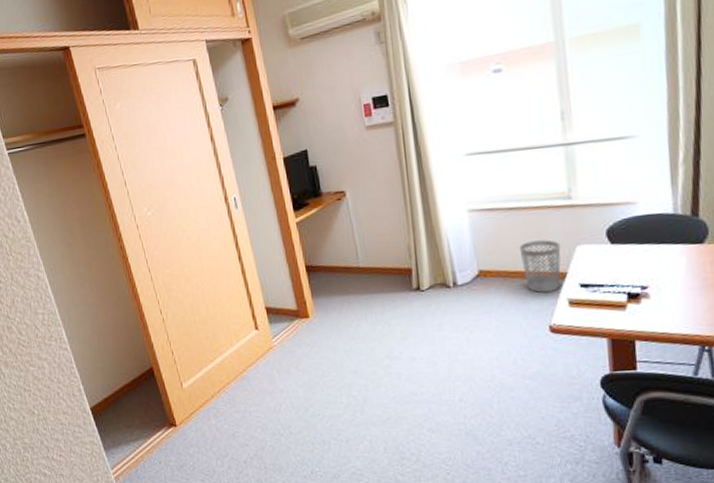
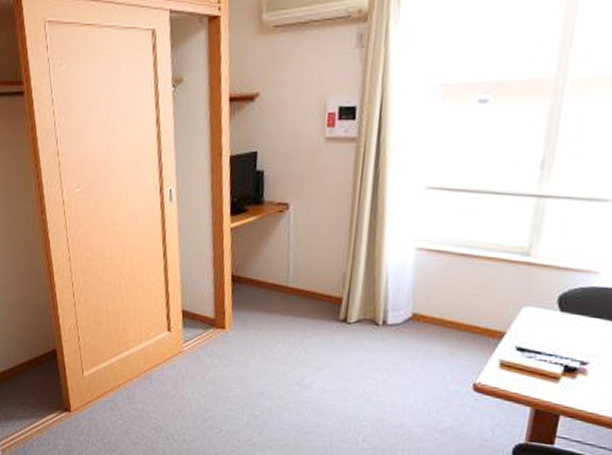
wastebasket: present [519,240,561,293] -> none [460,292,506,350]

